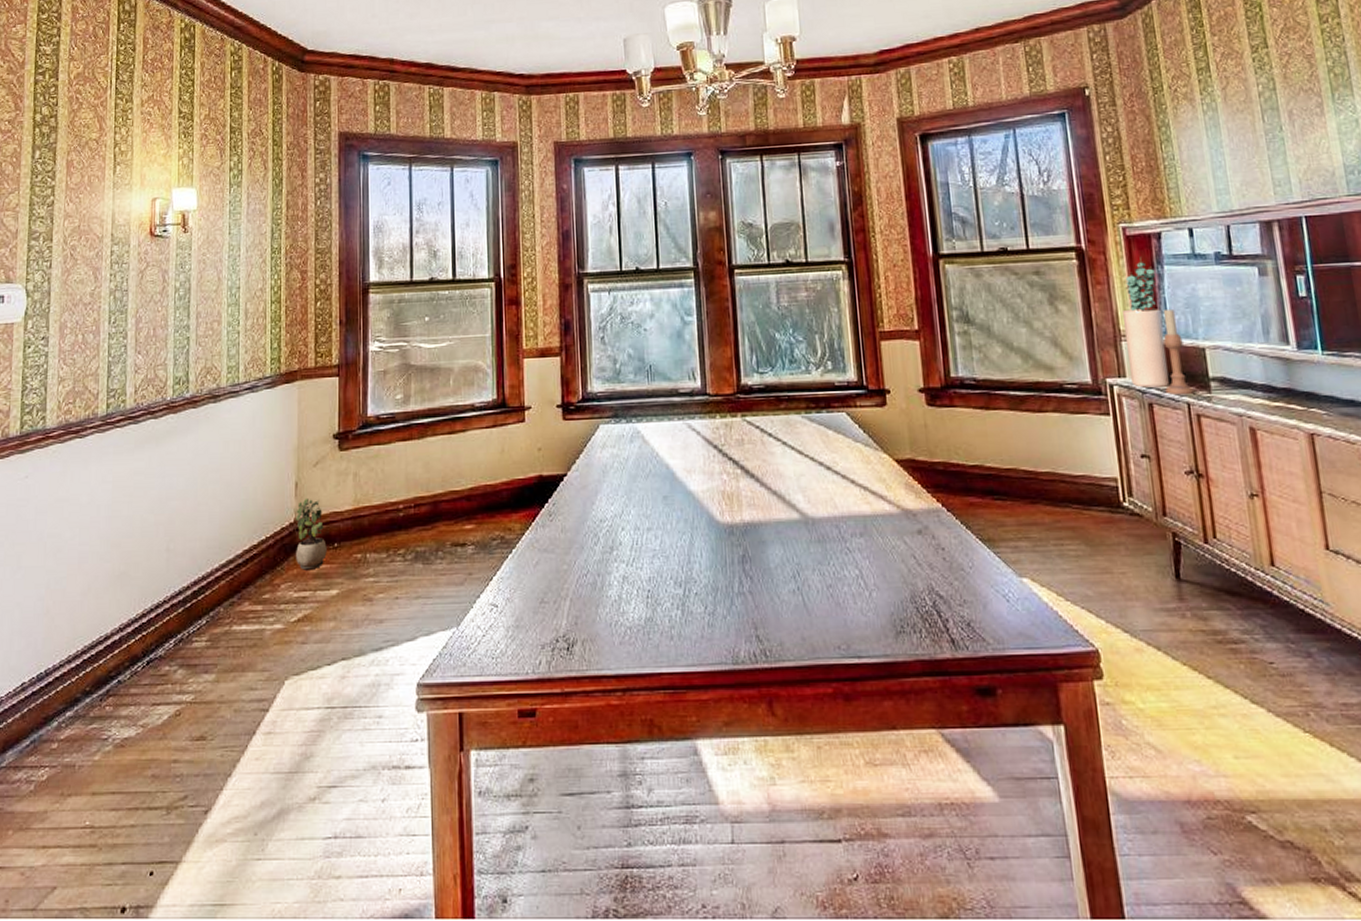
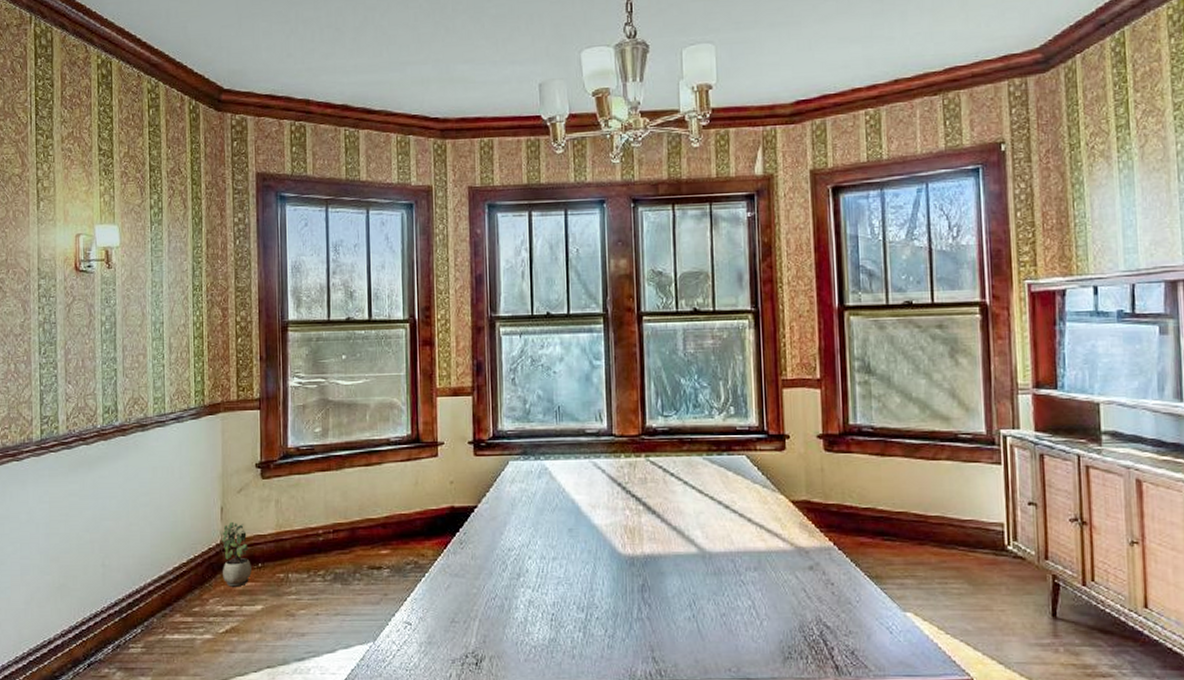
vase: present [1121,256,1170,388] -> none [1020,312,1063,439]
candlestick: present [1163,308,1195,396] -> none [1057,364,1086,448]

